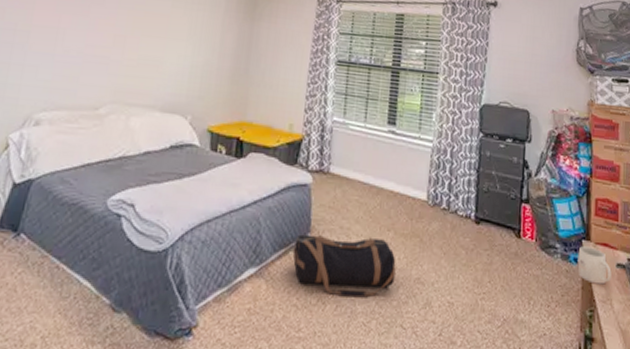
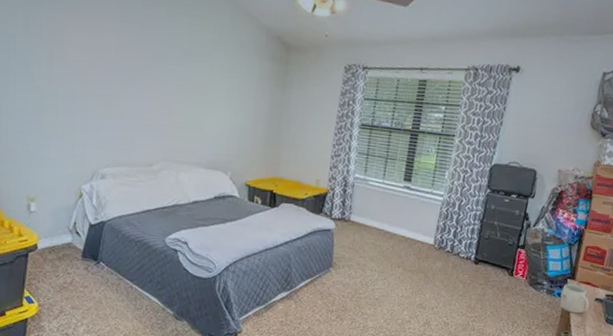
duffel bag: present [292,234,396,298] -> none [317,268,403,317]

